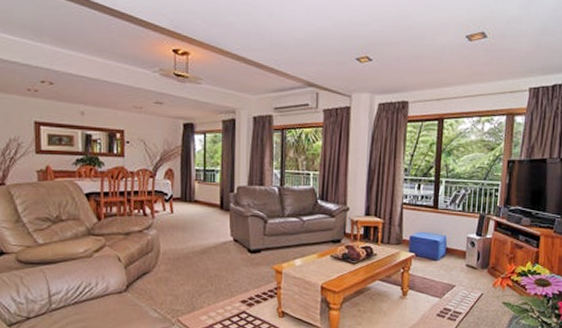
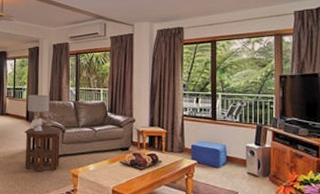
side table: none [218,216,264,269] -> present [24,127,62,172]
lamp: none [222,178,249,223] -> present [28,94,50,132]

